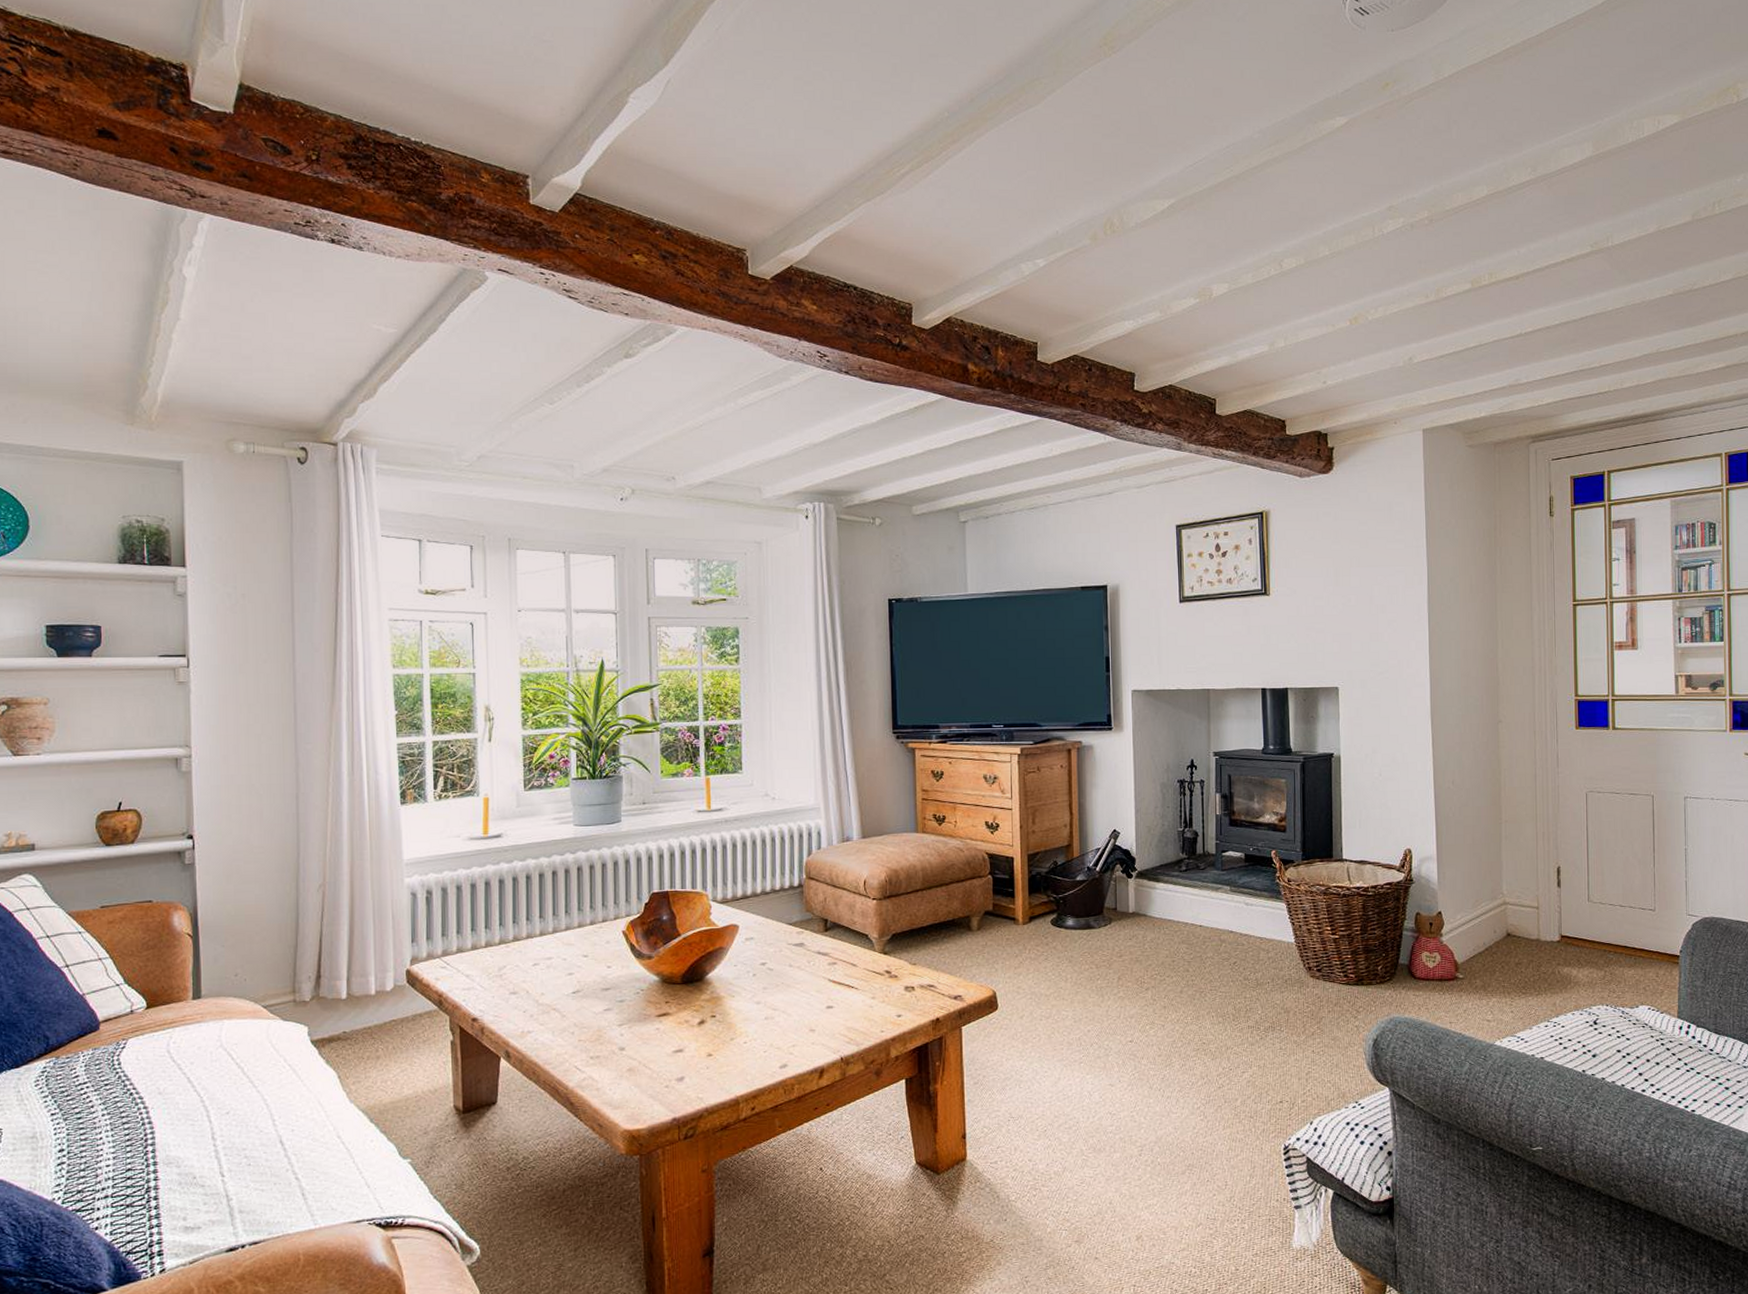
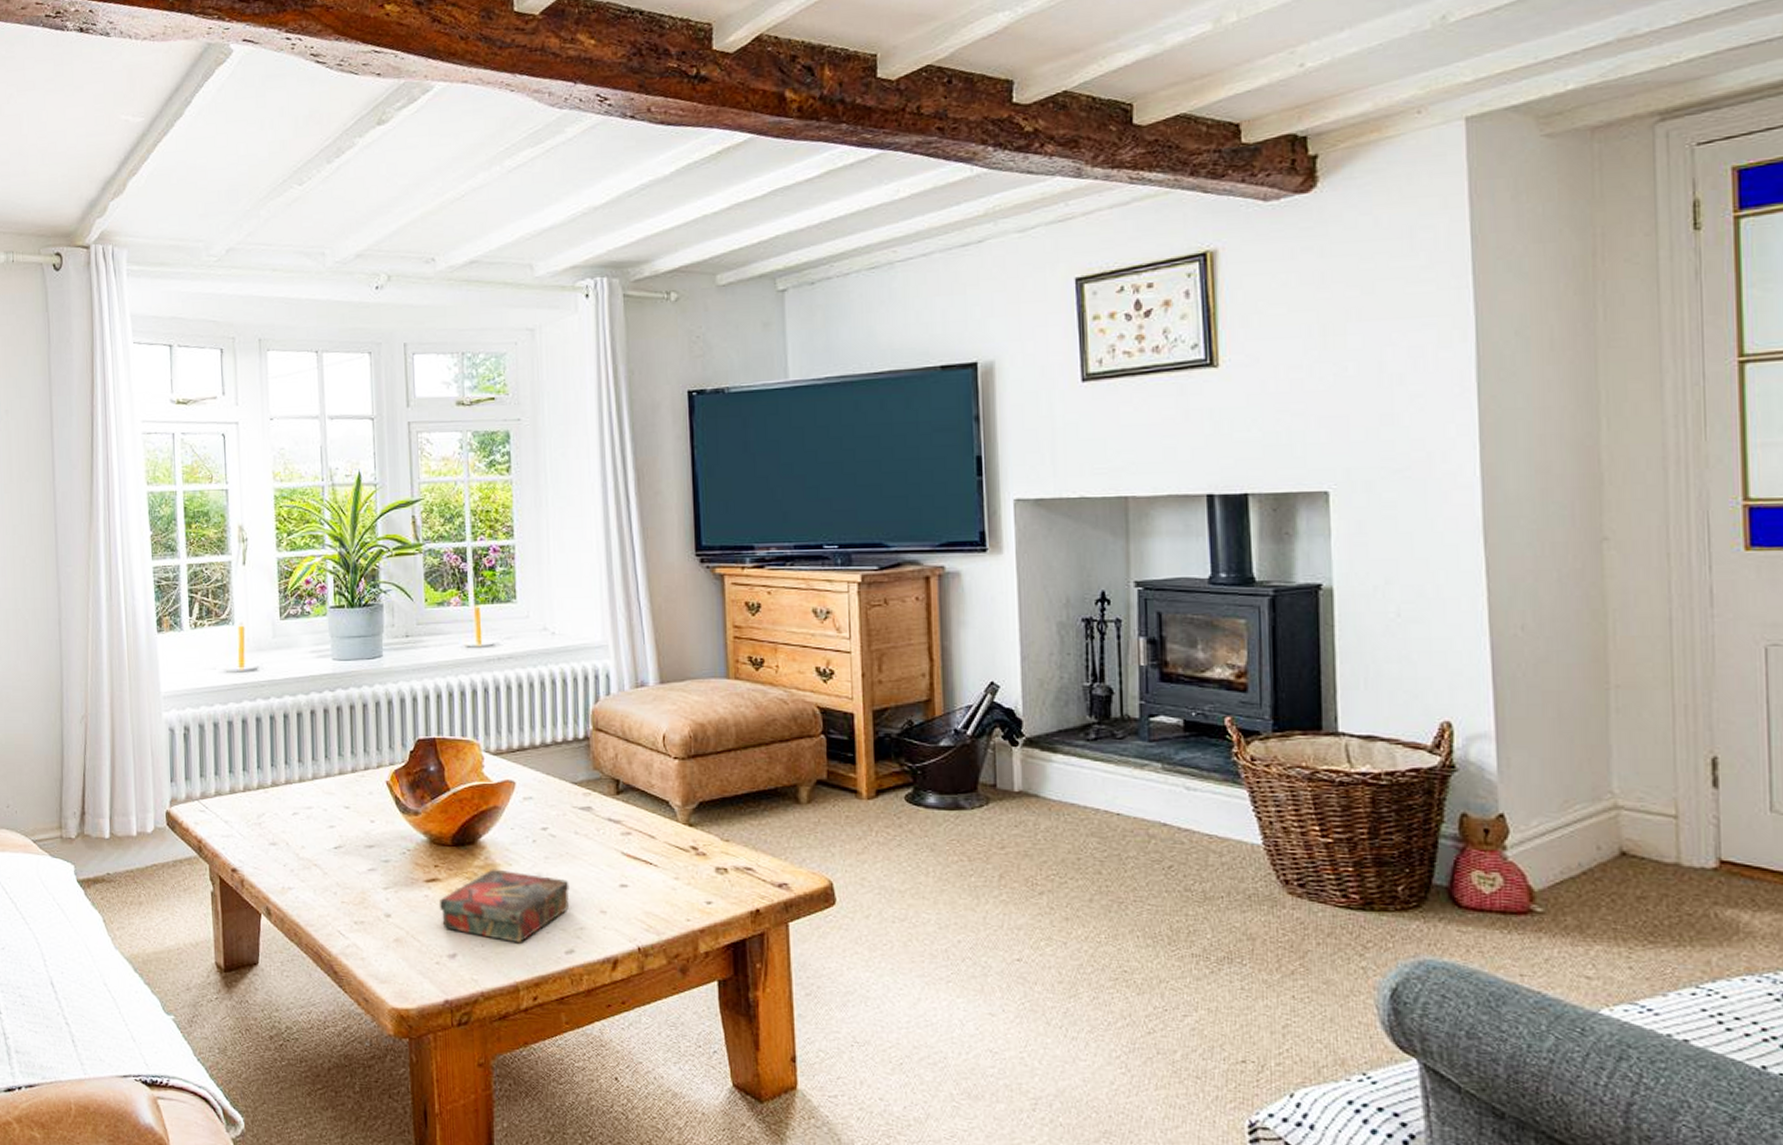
book: none [669,1001,784,1063] -> present [438,869,570,944]

